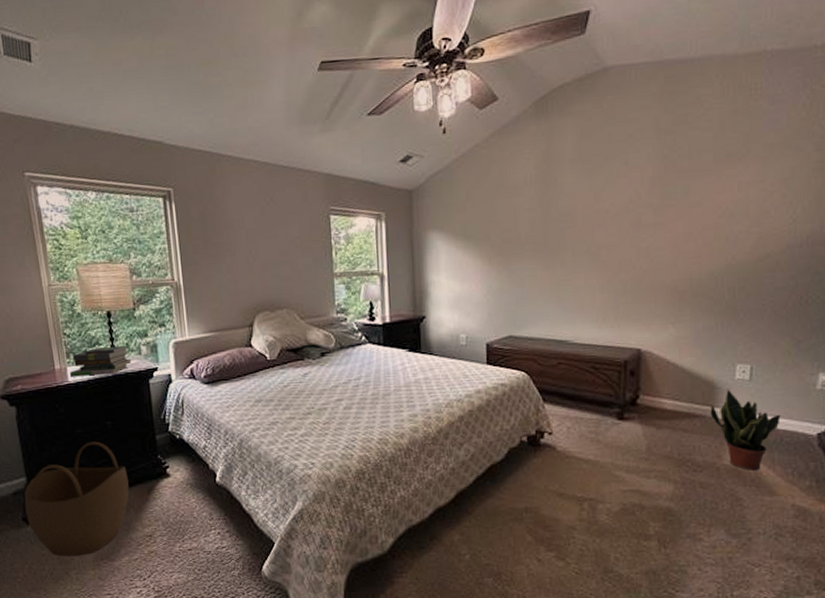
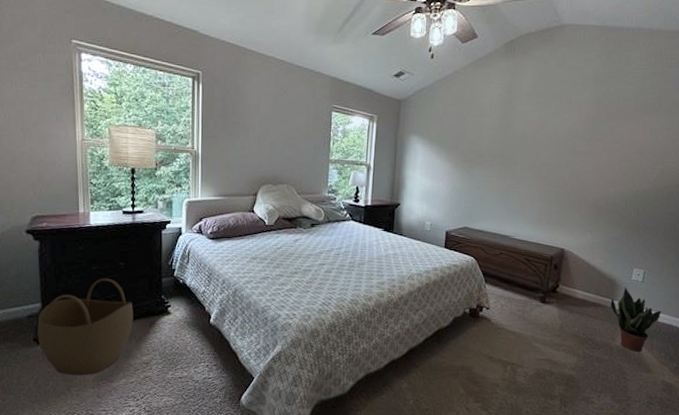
books: present [69,346,132,377] -> none [91,197,148,223]

